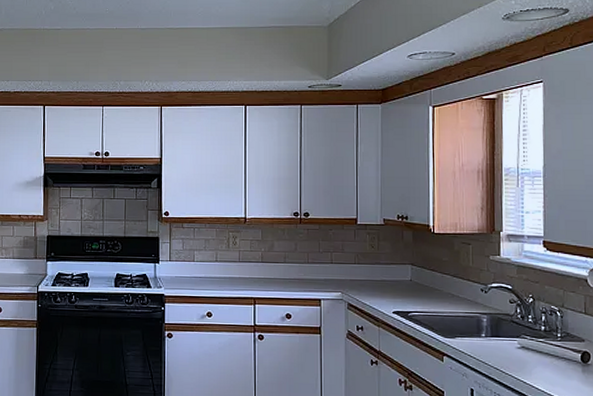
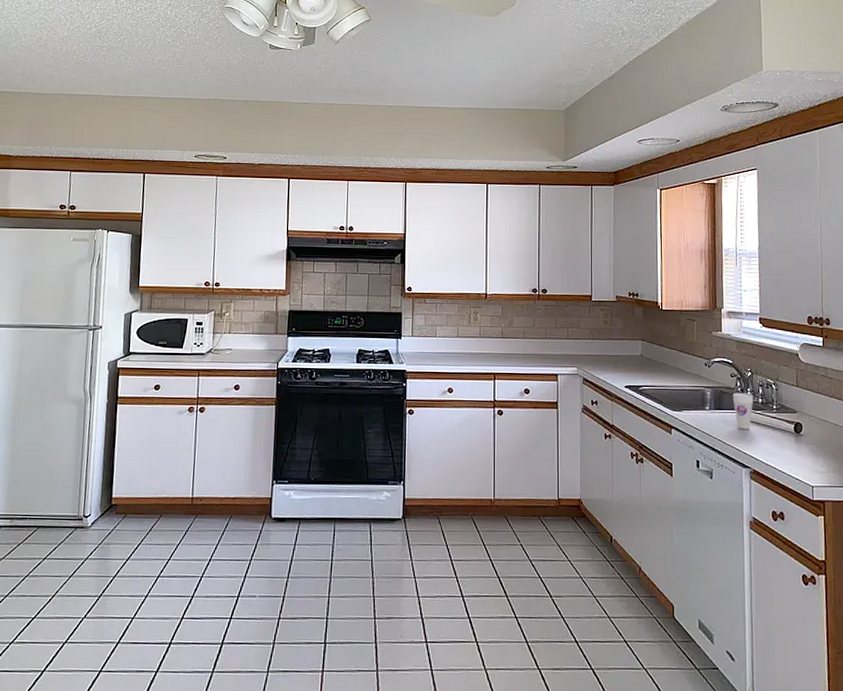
cup: none [511,320,536,359] -> present [732,393,754,430]

